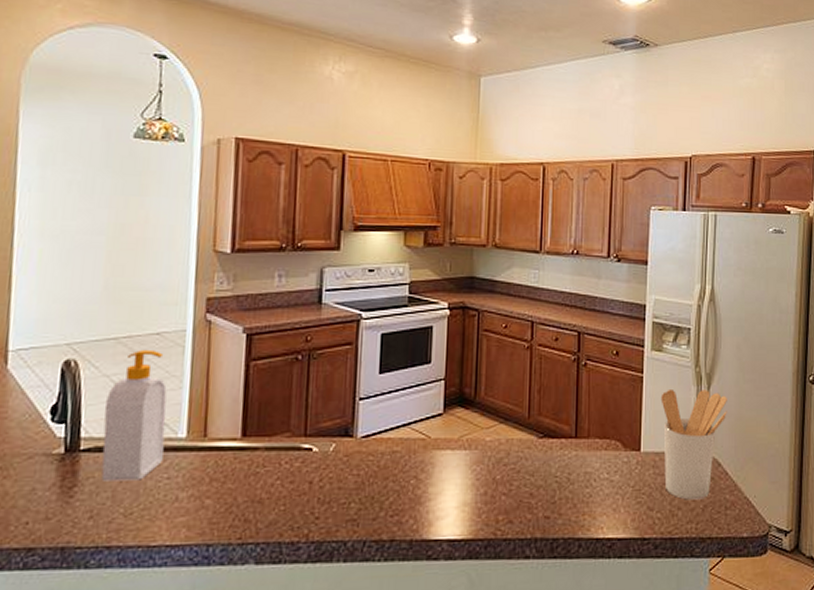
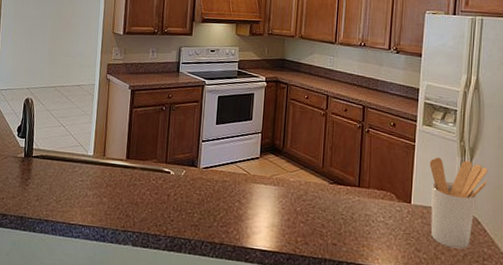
soap bottle: present [101,349,167,482] -> none [44,95,83,180]

